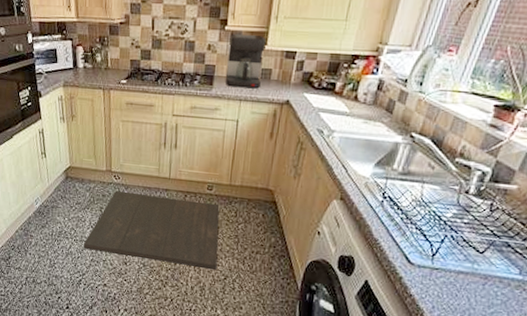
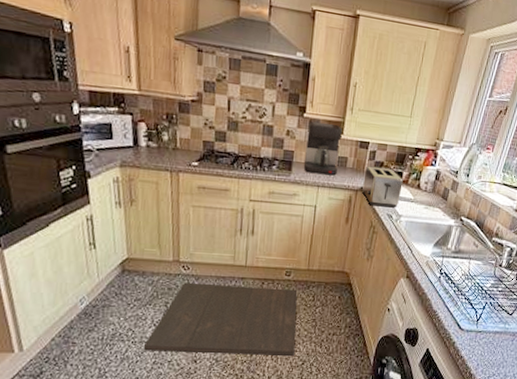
toaster: none [288,77,336,123] -> present [362,166,403,208]

